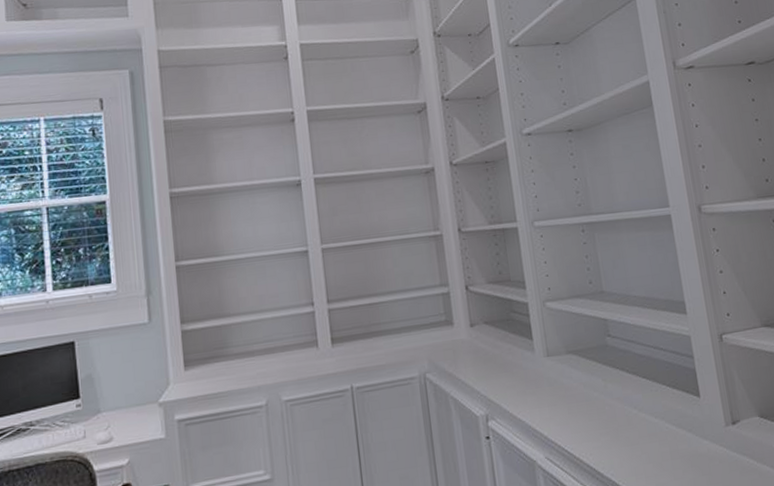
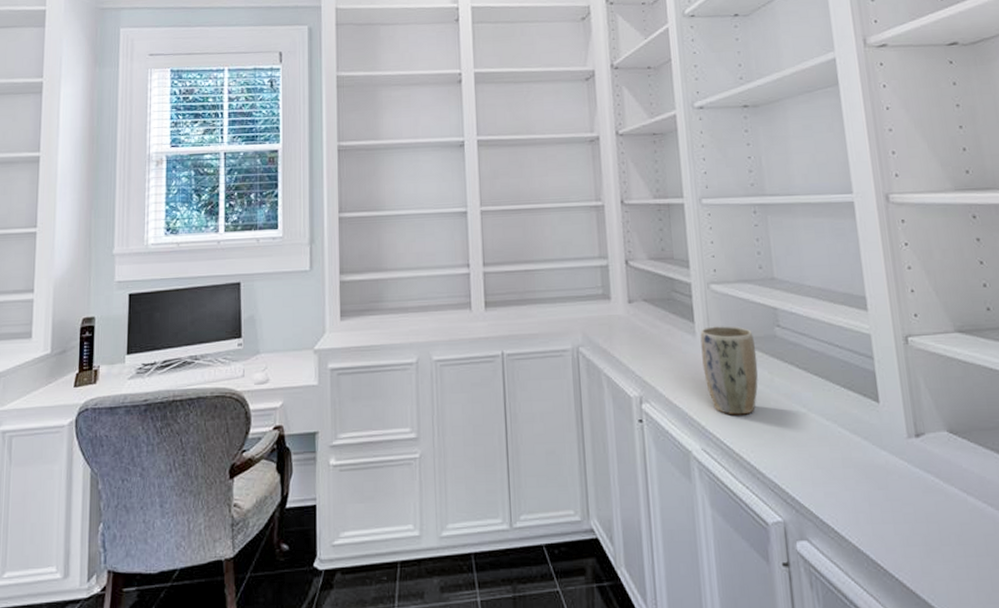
plant pot: none [538,339,593,423] -> present [700,326,758,415]

